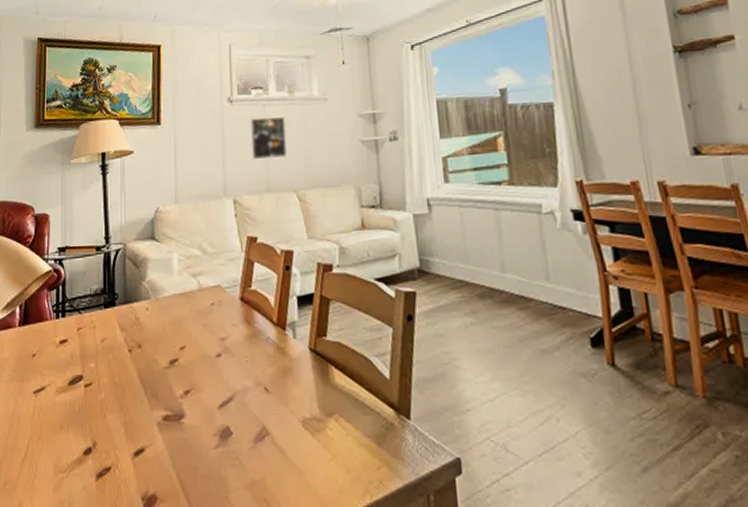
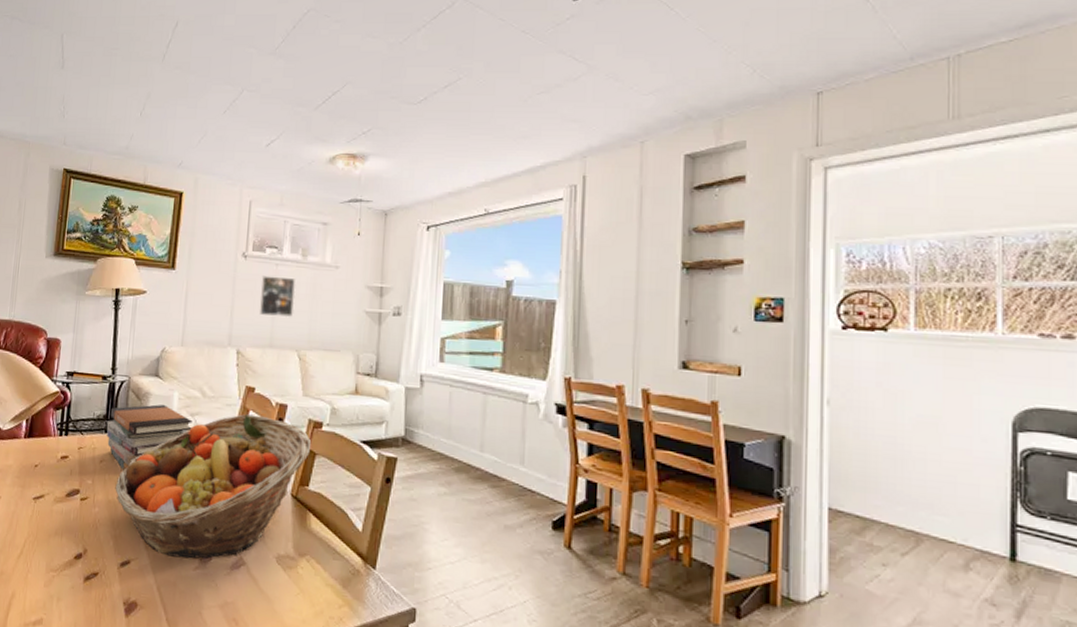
book stack: none [105,269,196,348] -> present [106,404,193,472]
fruit basket: none [120,266,323,437] -> present [115,414,311,559]

